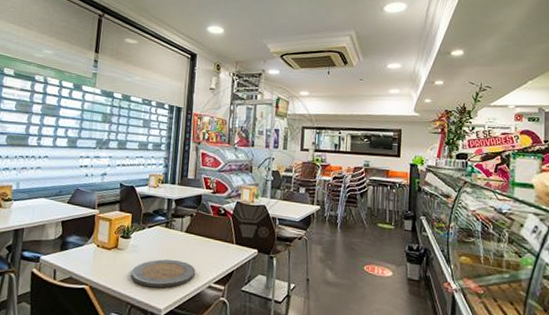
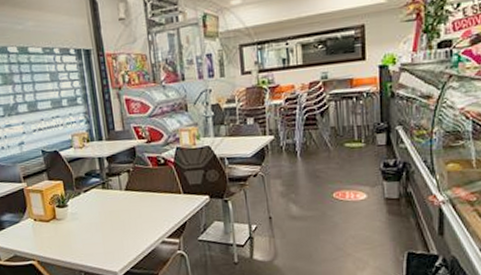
plate: present [130,259,195,288] -> none [76,220,145,253]

